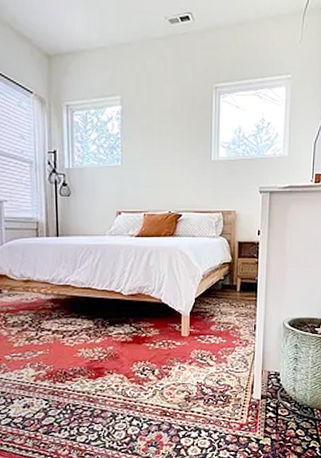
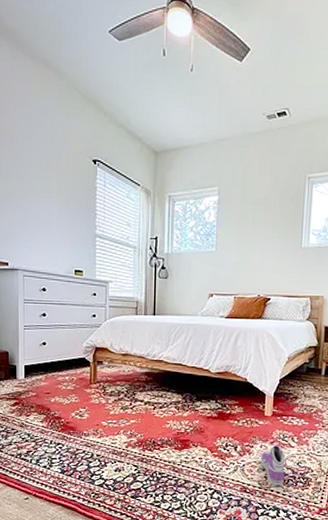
sneaker: none [179,366,205,406] -> present [260,445,286,485]

